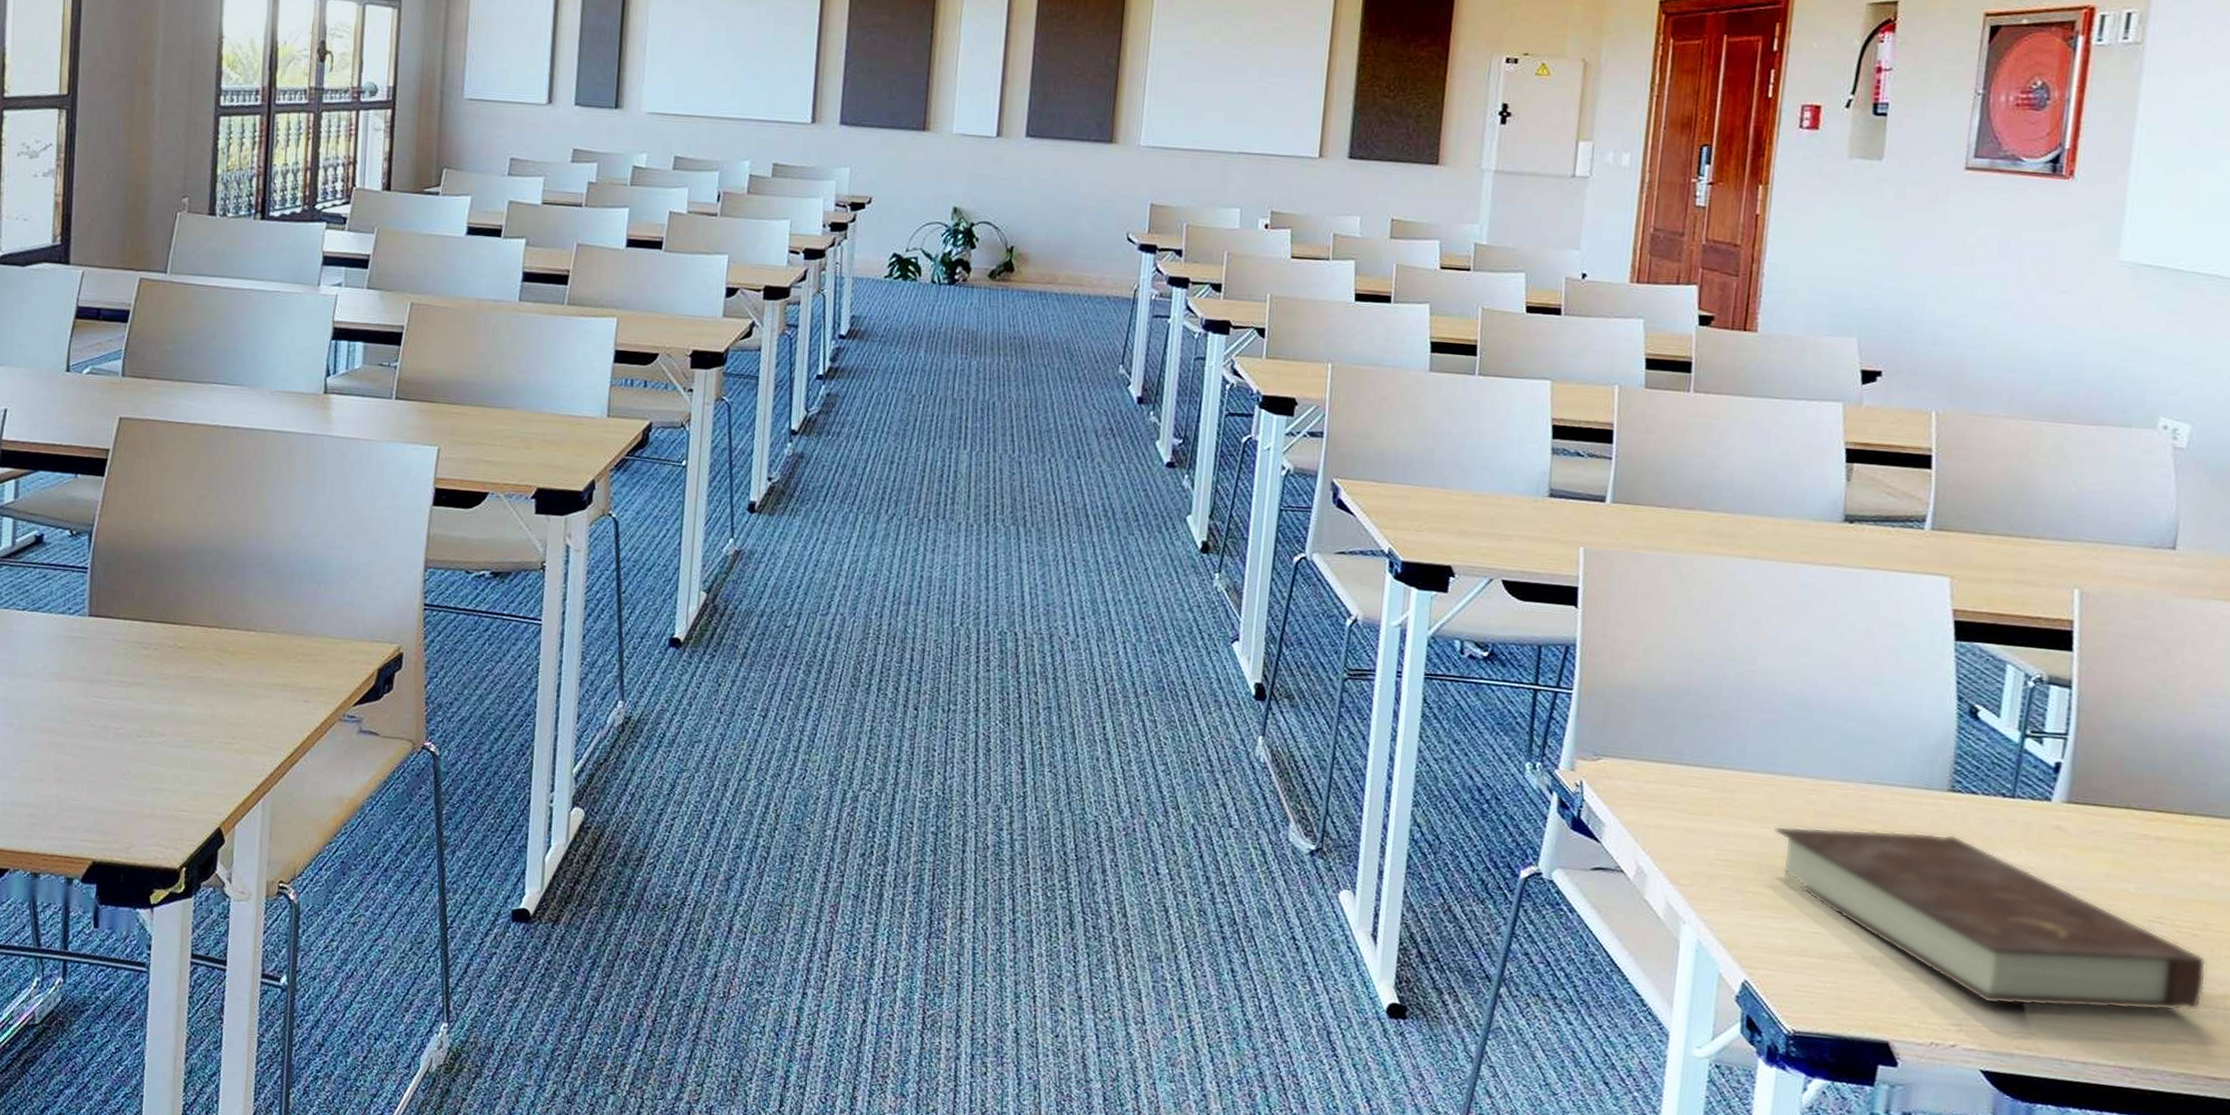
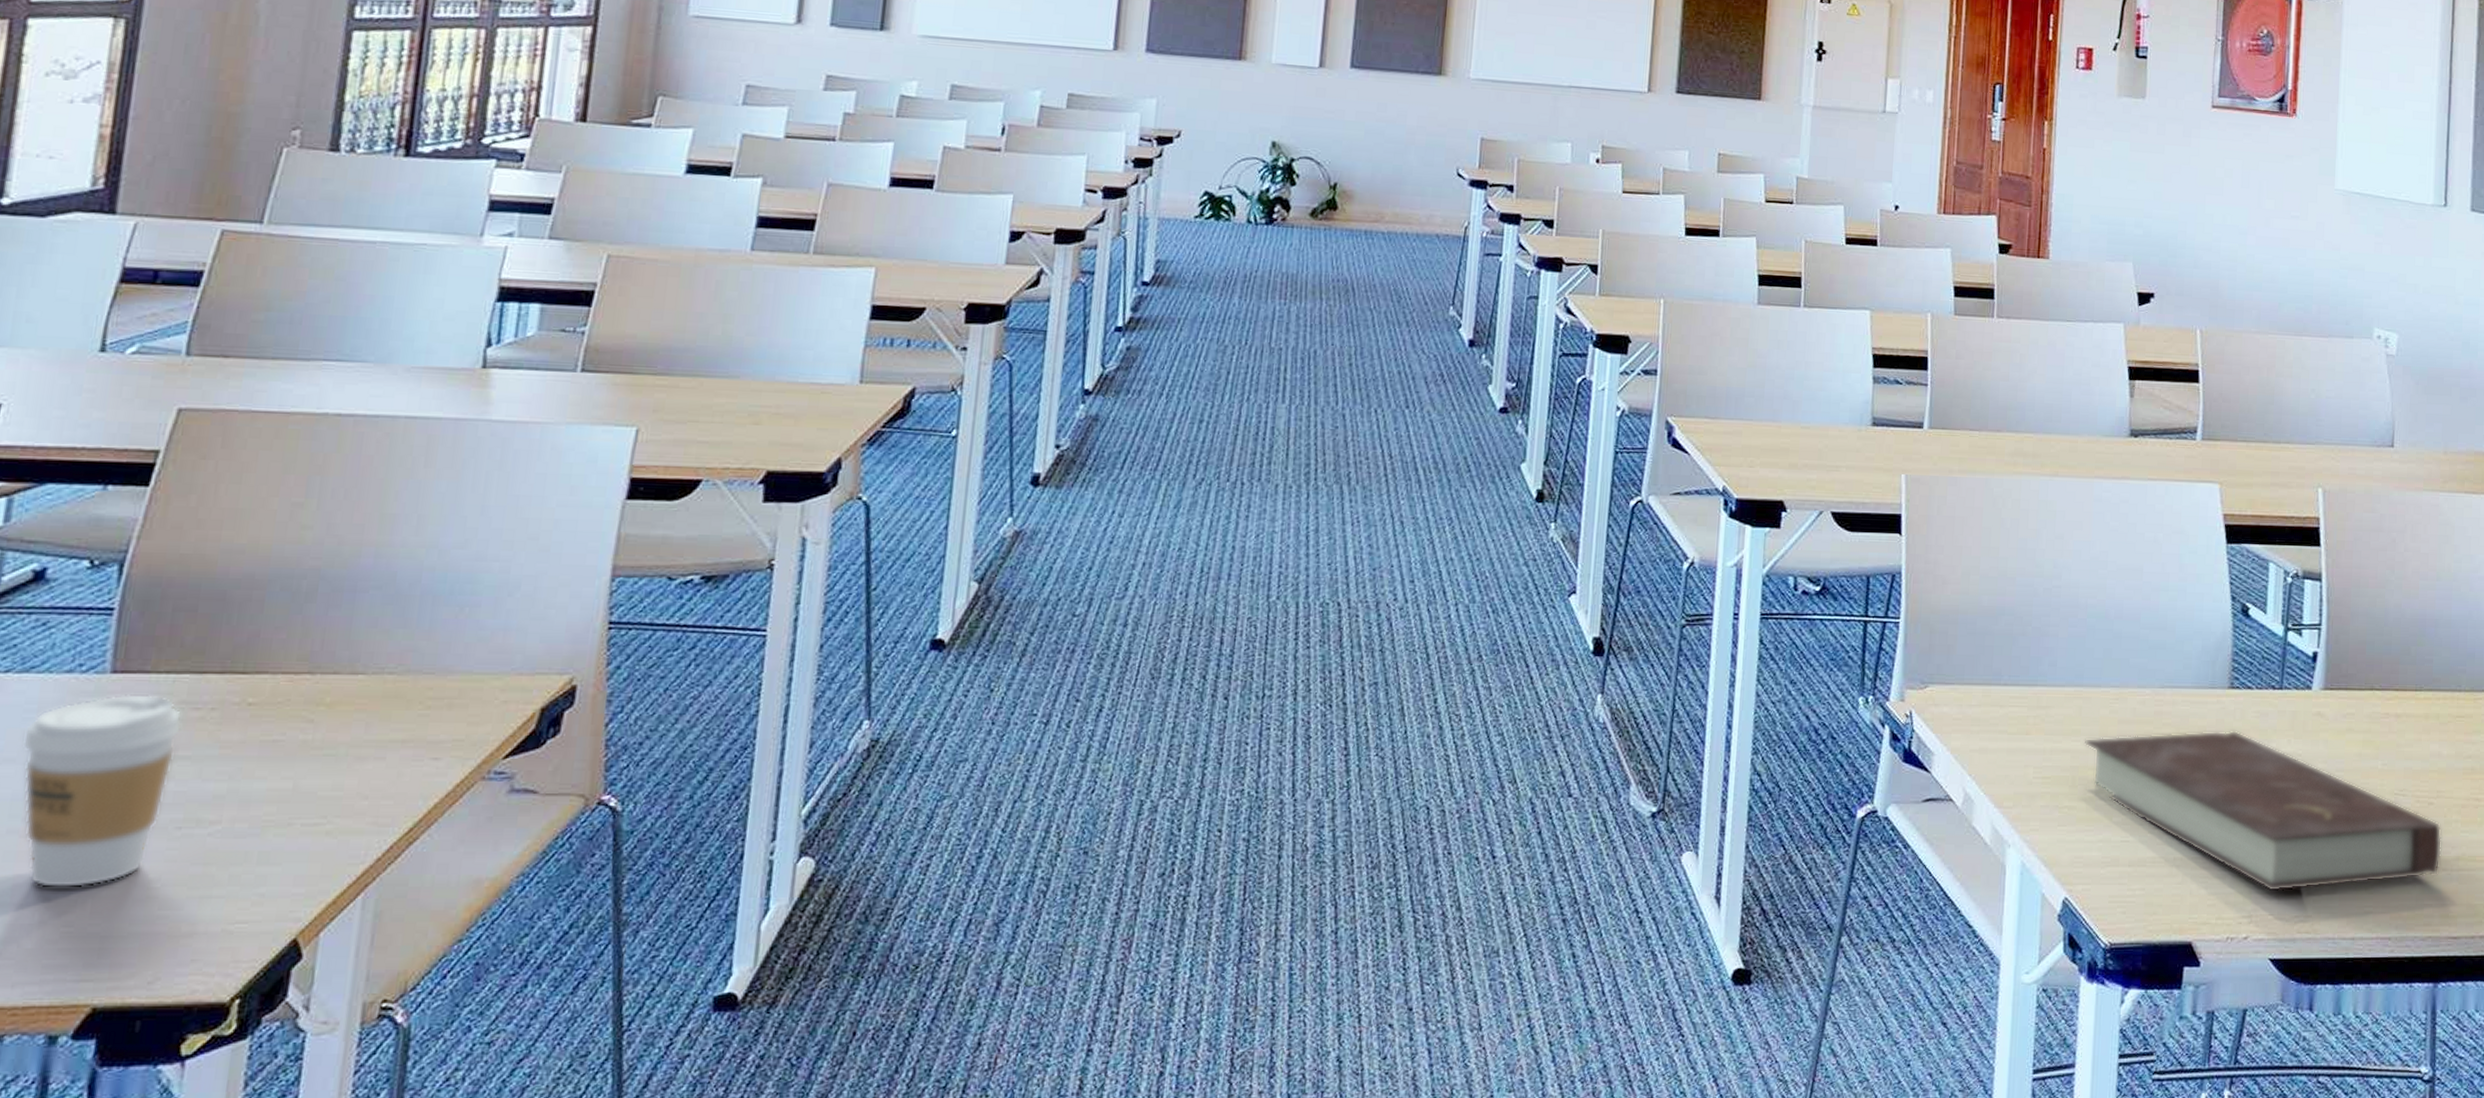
coffee cup: none [36,632,137,773] -> present [22,693,183,888]

